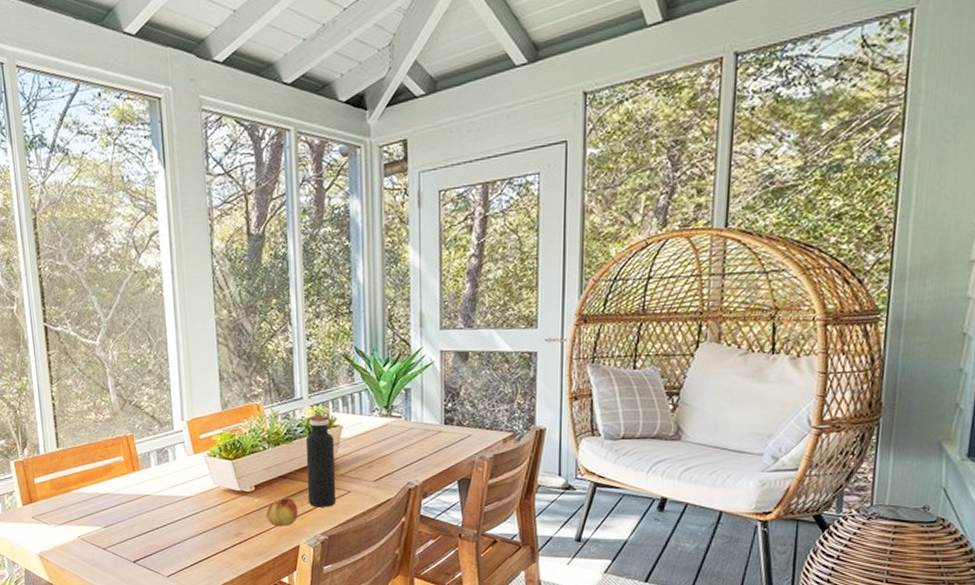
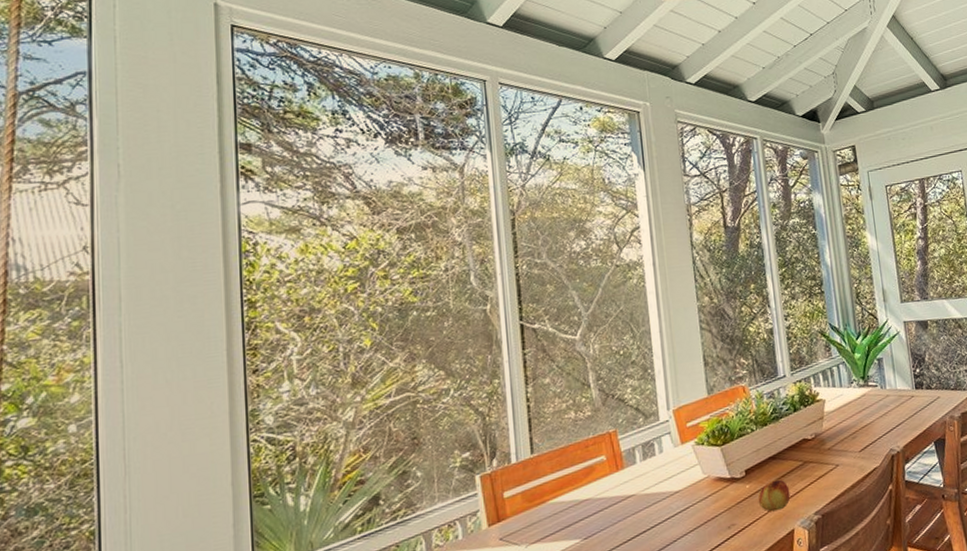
water bottle: present [305,415,337,507] -> none [791,391,826,486]

